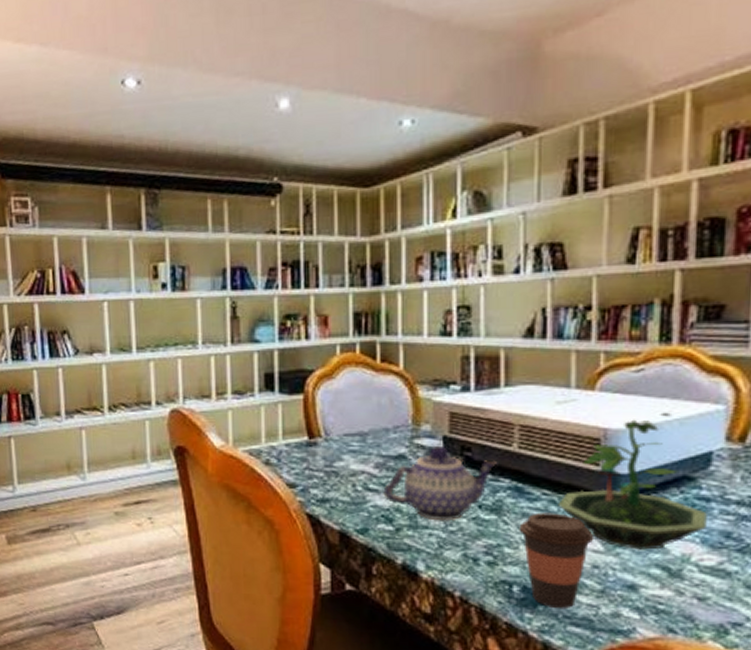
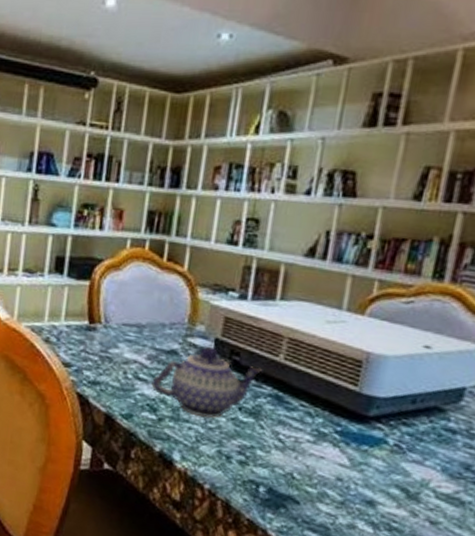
coffee cup: present [519,512,595,609] -> none [273,422,343,515]
terrarium: present [558,419,707,550] -> none [313,347,452,472]

